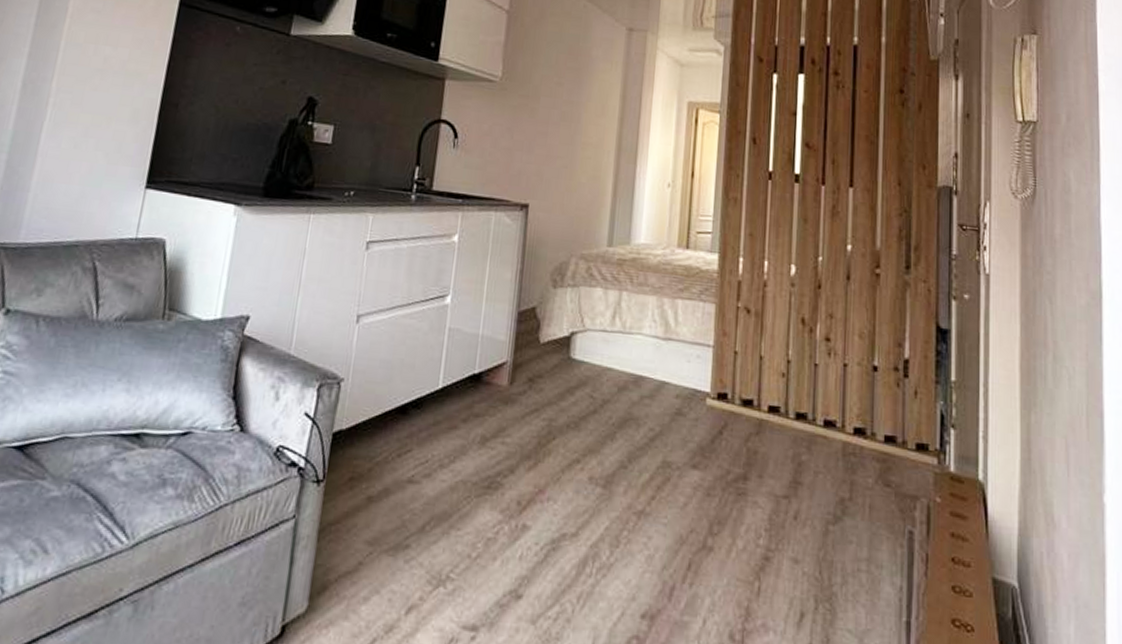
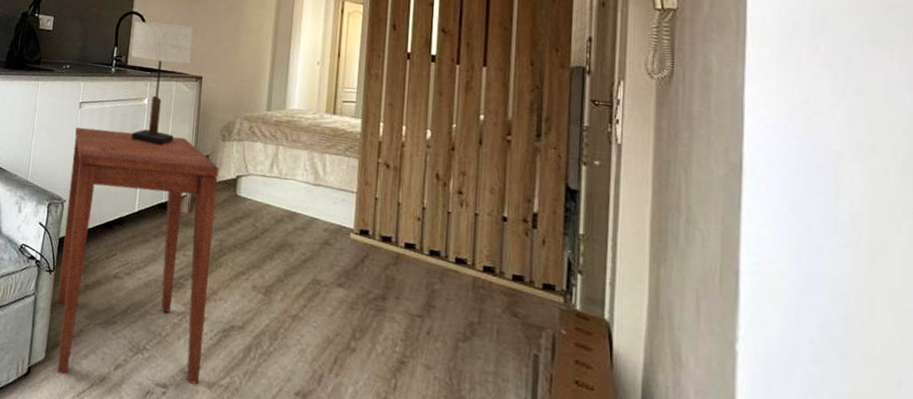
side table: none [324,275,549,629] -> present [57,127,220,385]
table lamp: none [436,132,519,297] -> present [131,21,194,146]

